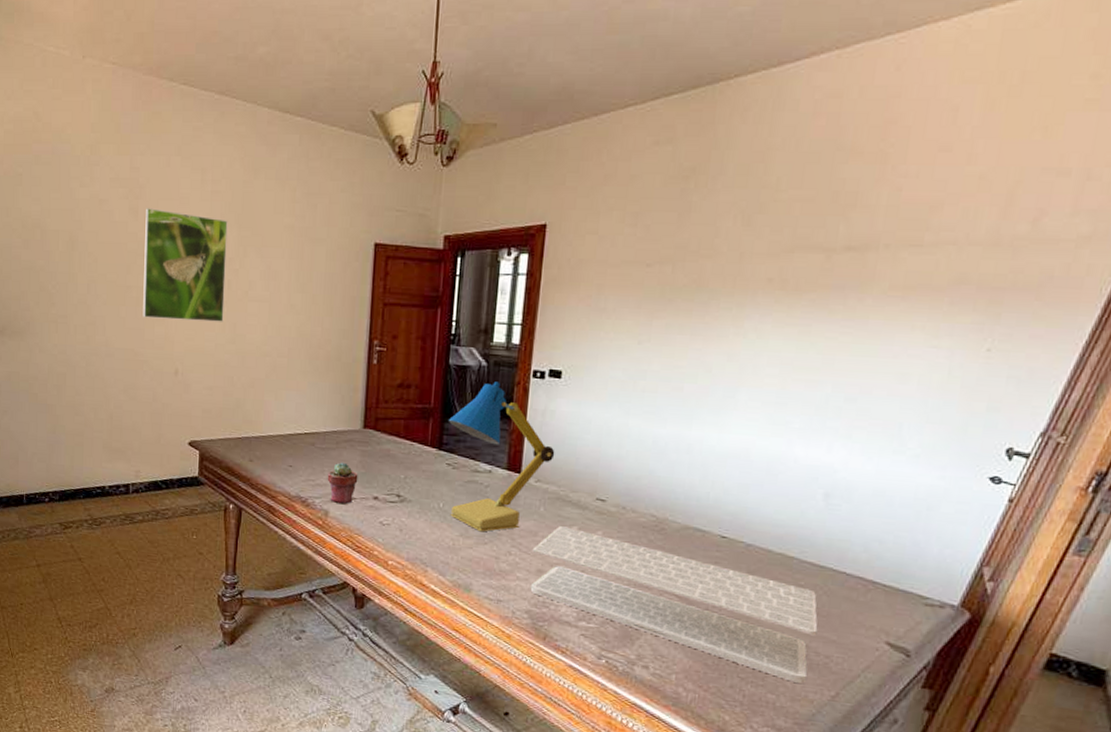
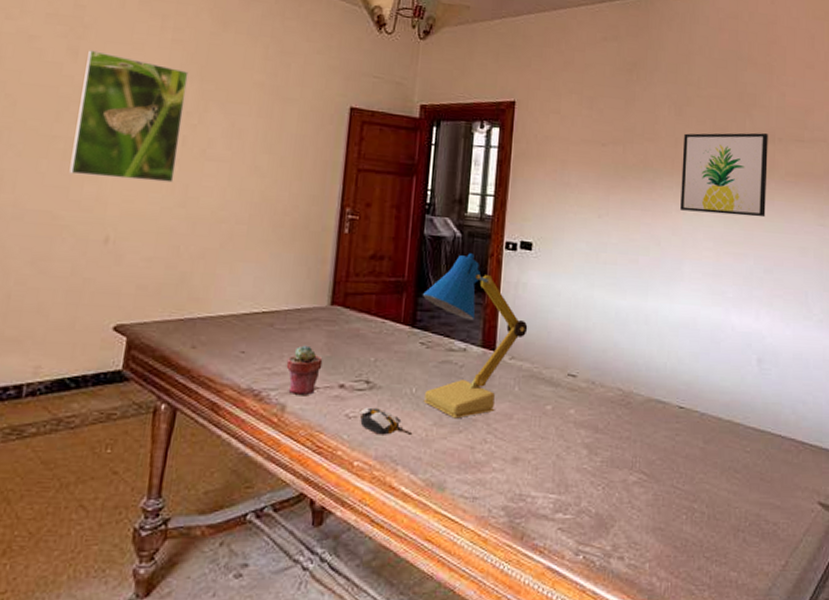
computer mouse: none [392,517,441,544] -> present [359,407,413,436]
keyboard: present [530,525,818,684] -> none [506,405,765,555]
wall art: none [740,239,870,340] -> present [680,132,768,218]

